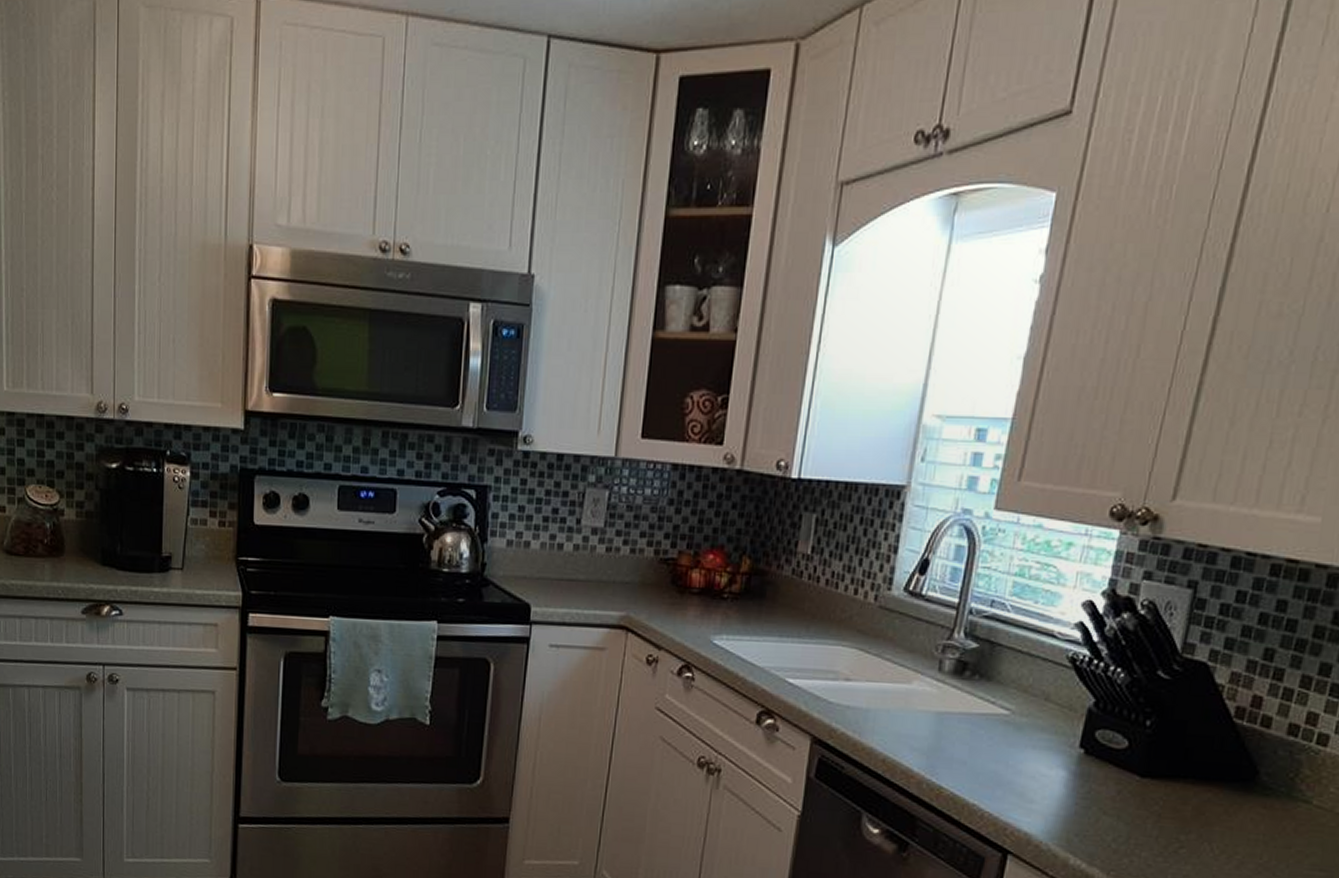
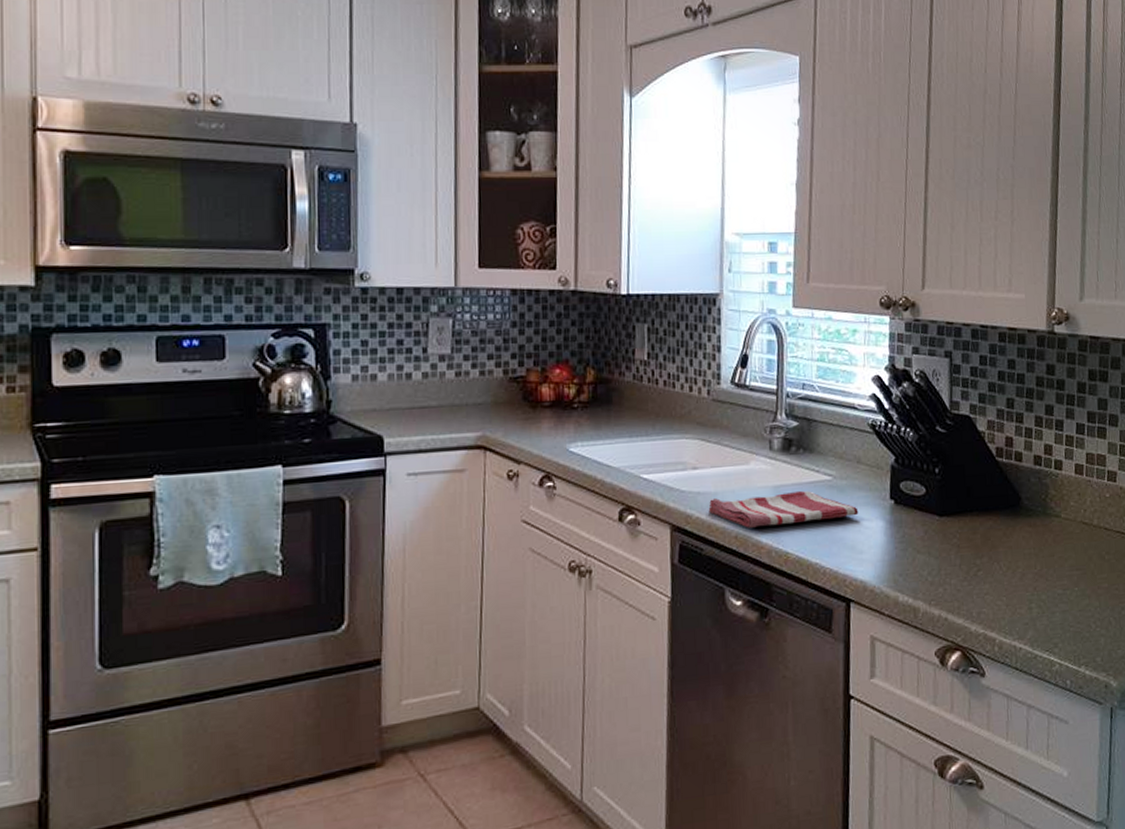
dish towel: none [856,715,1037,760] -> present [708,490,859,528]

